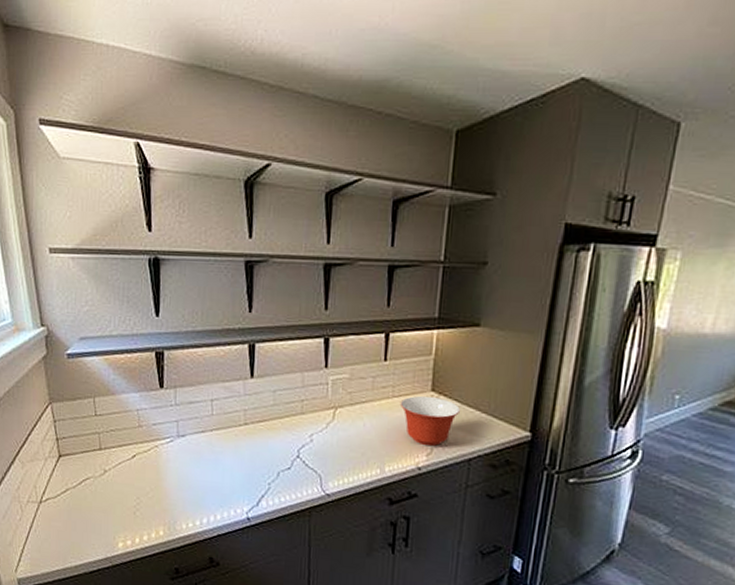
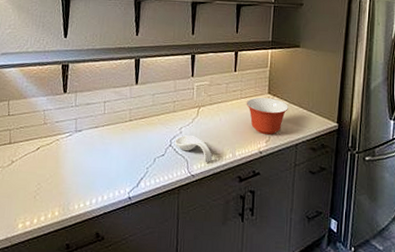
spoon rest: none [304,444,354,480] -> present [175,135,213,163]

